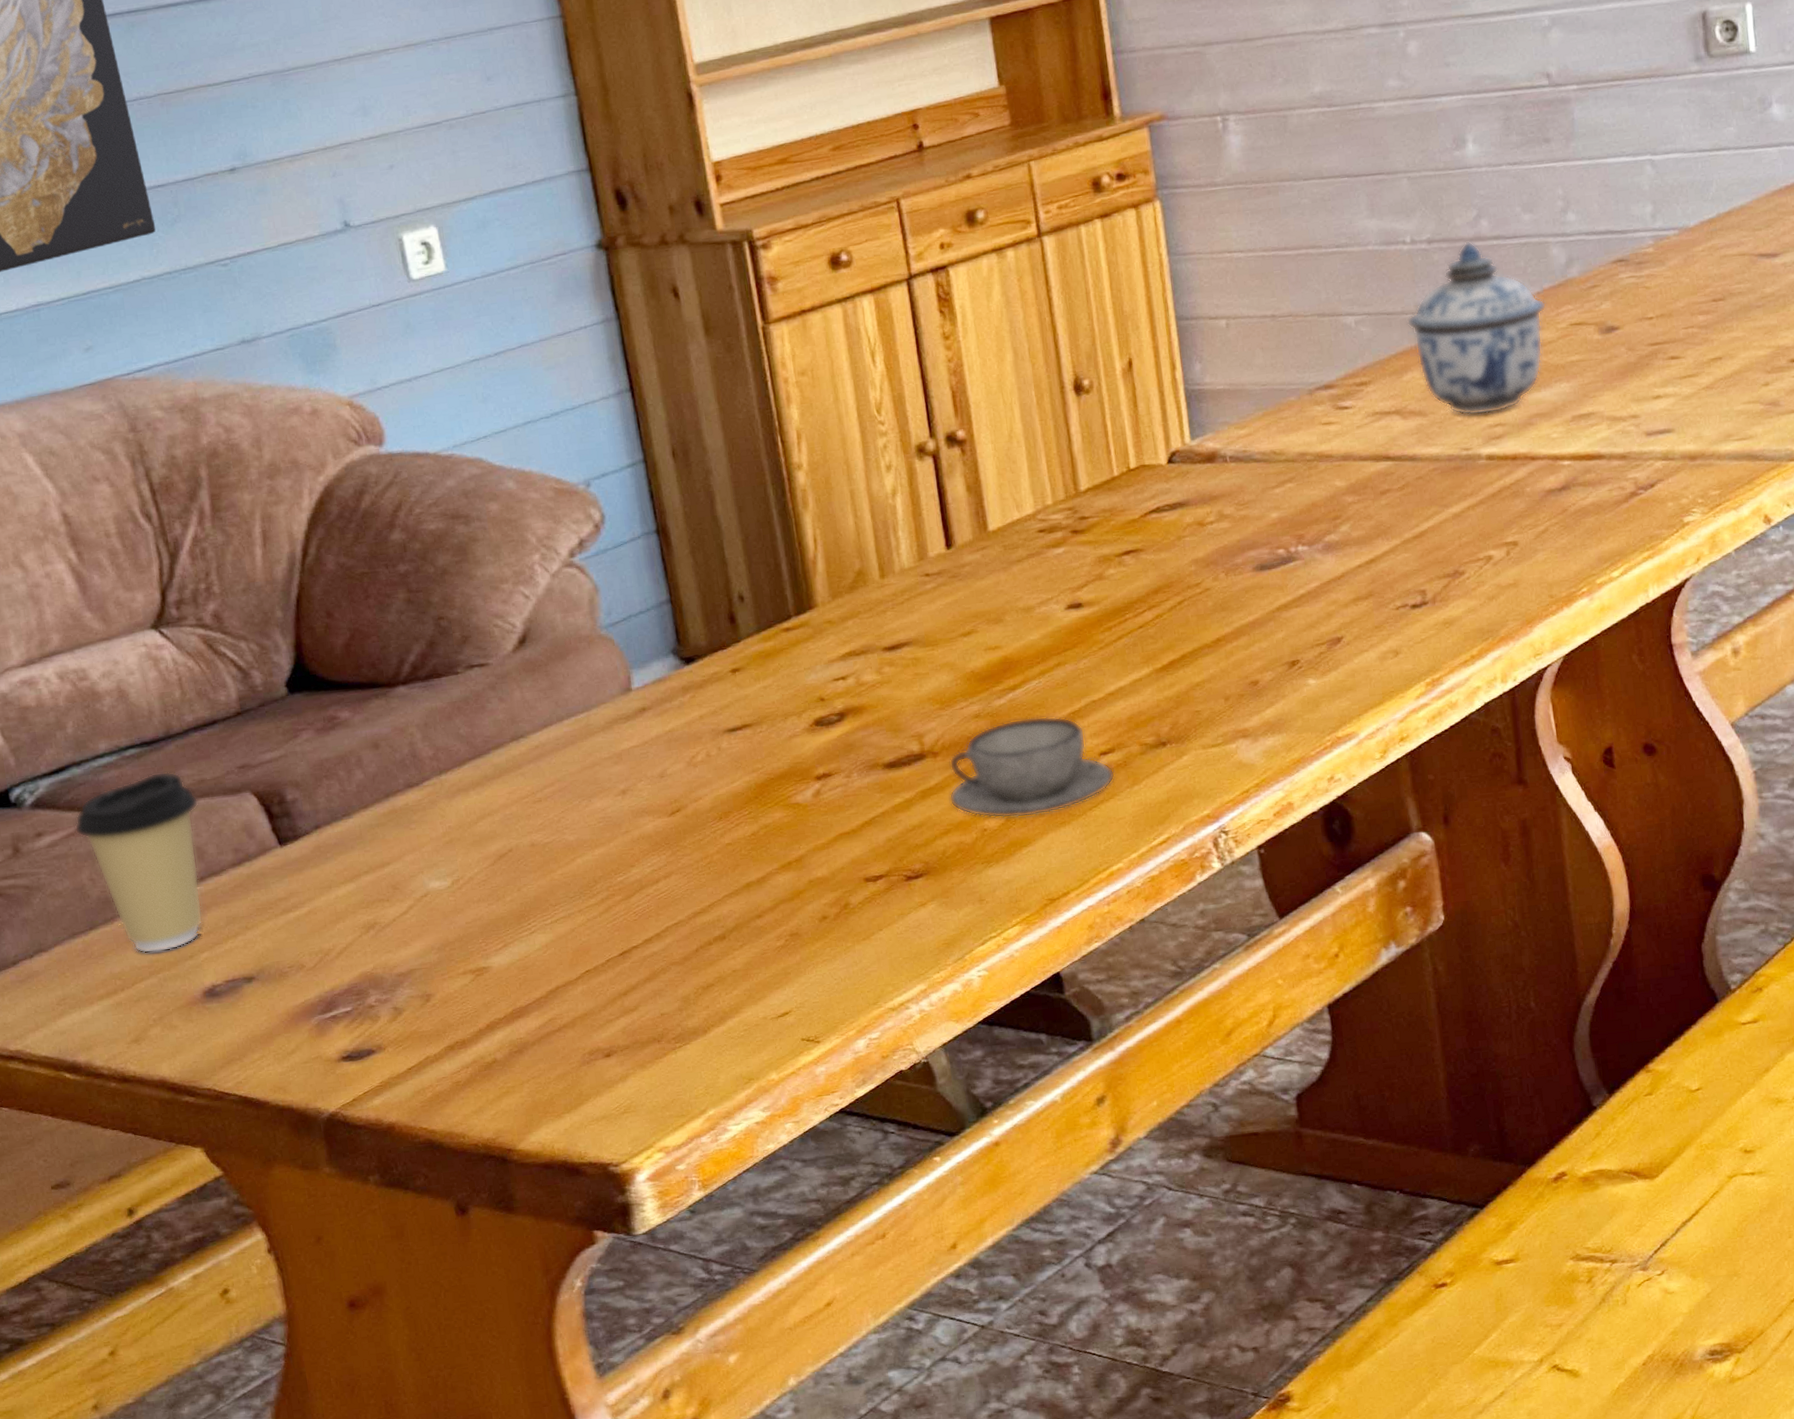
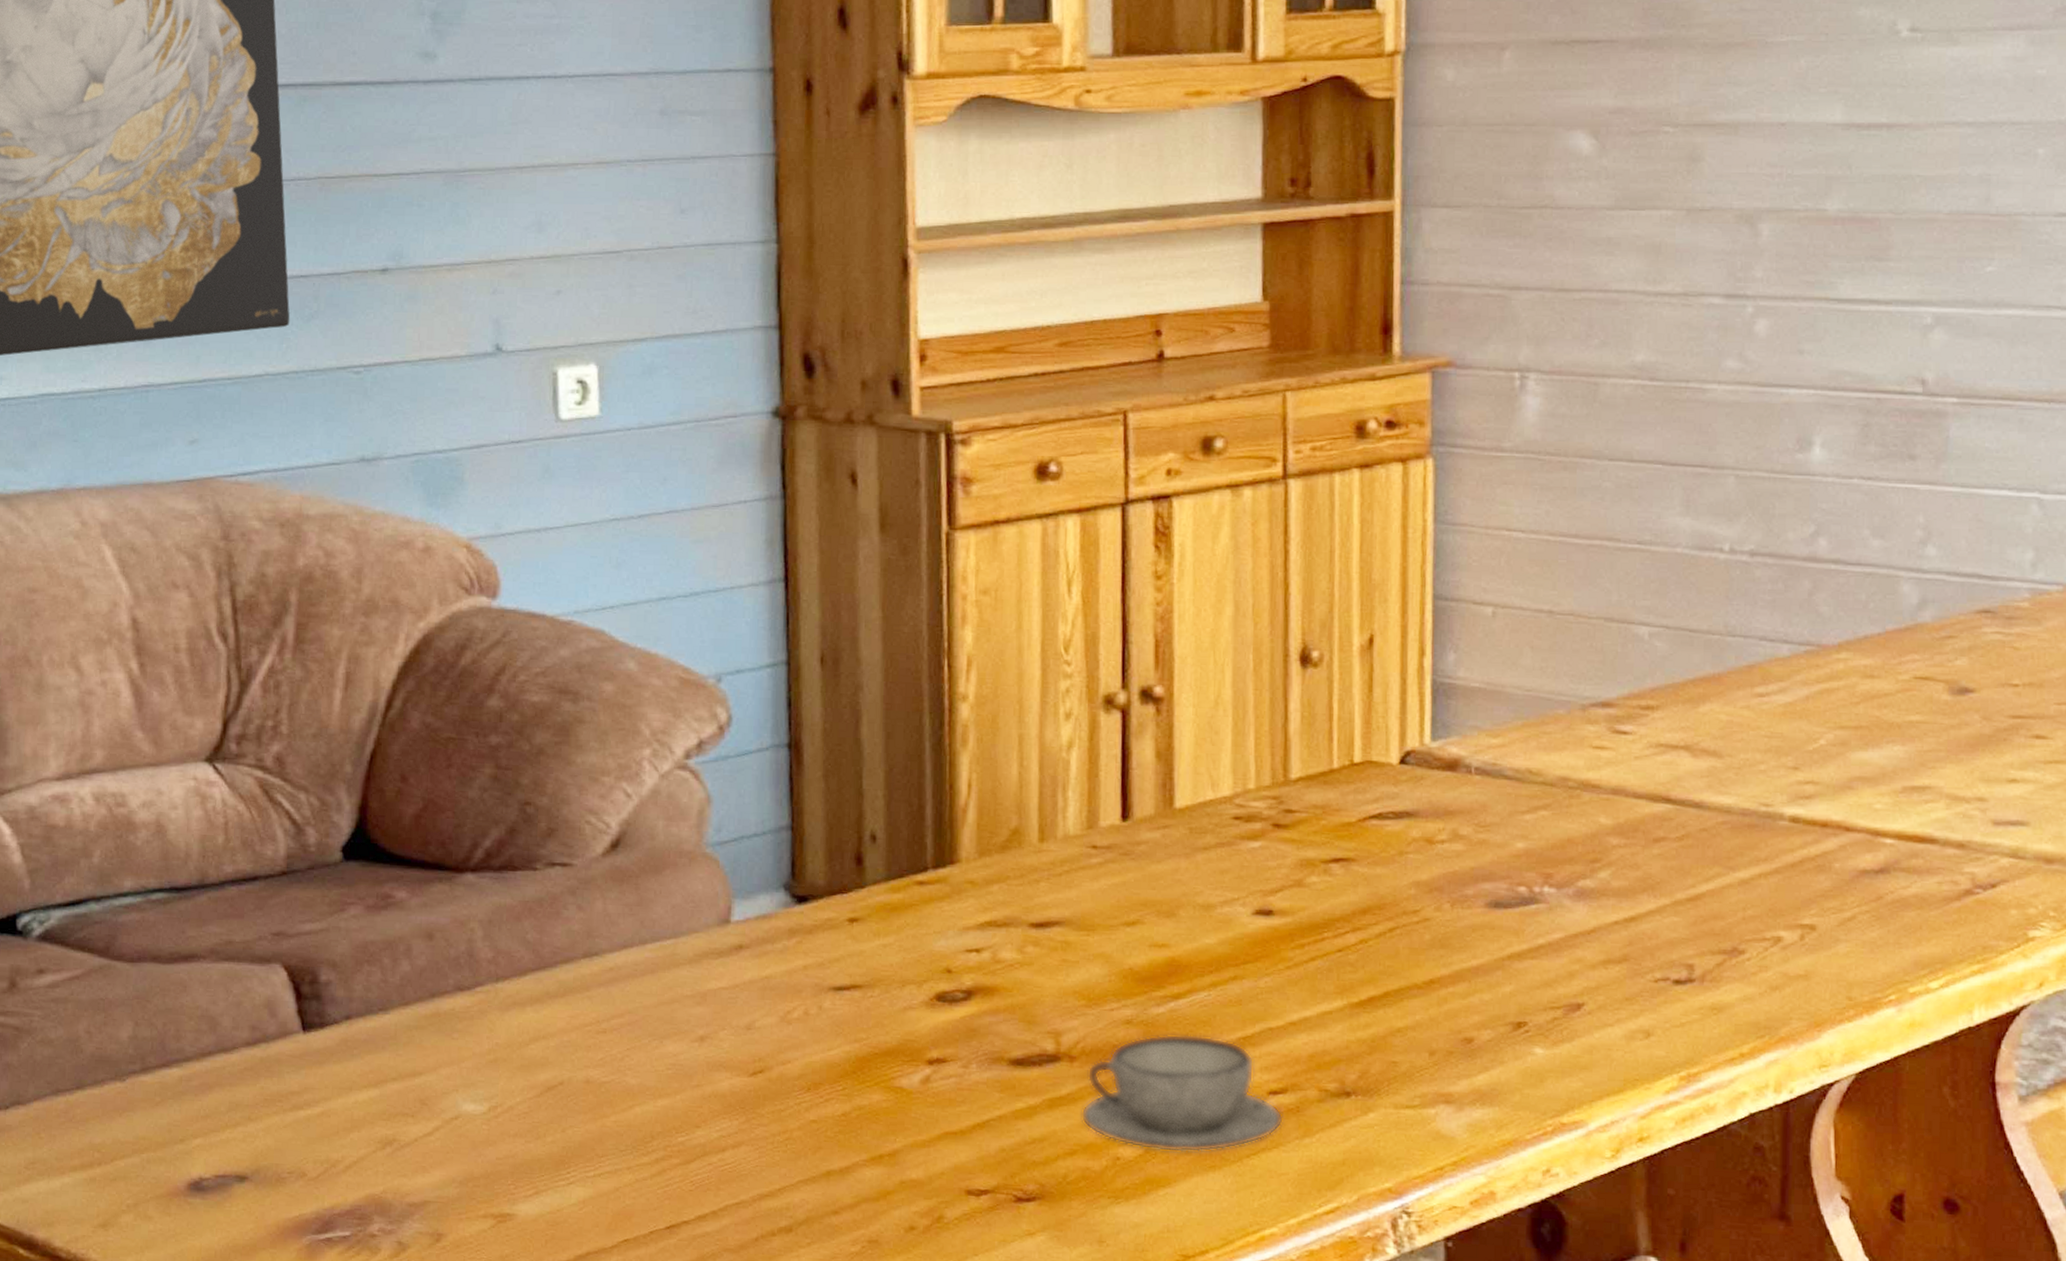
coffee cup: present [74,771,203,954] -> none [80,924,222,1130]
lidded jar: present [1406,241,1547,416] -> none [1712,560,1888,768]

